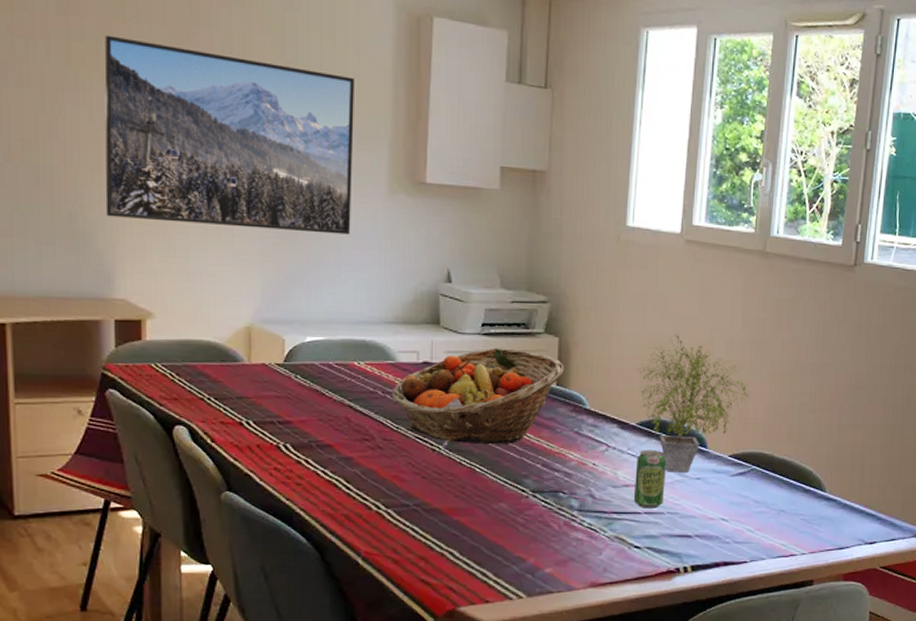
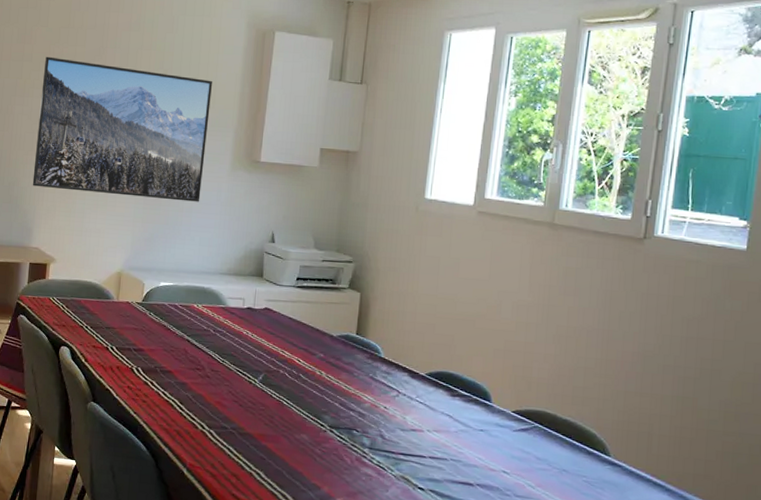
fruit basket: present [391,348,564,445] -> none [220,299,364,384]
beverage can: present [634,450,666,508] -> none [420,398,452,454]
potted plant: present [637,332,750,472] -> none [428,294,535,423]

